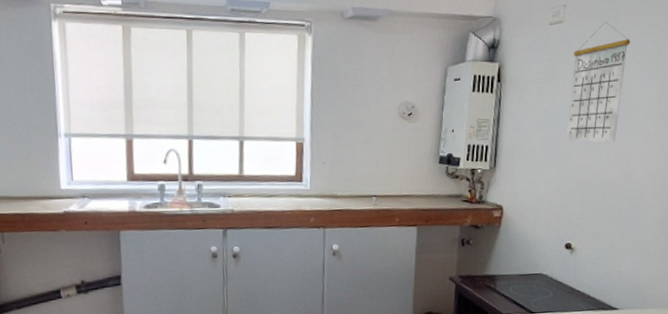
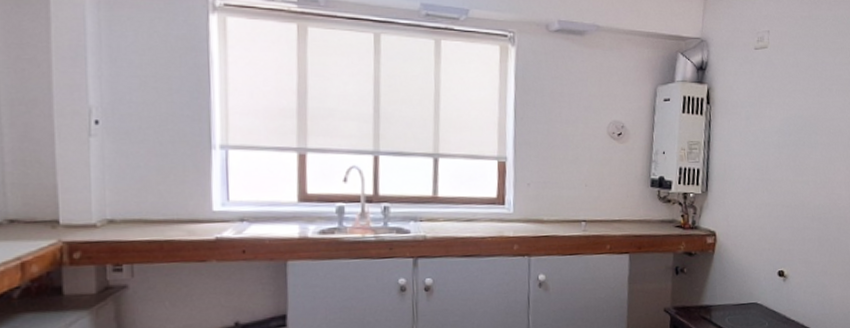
calendar: present [566,22,631,143] -> none [774,49,830,168]

